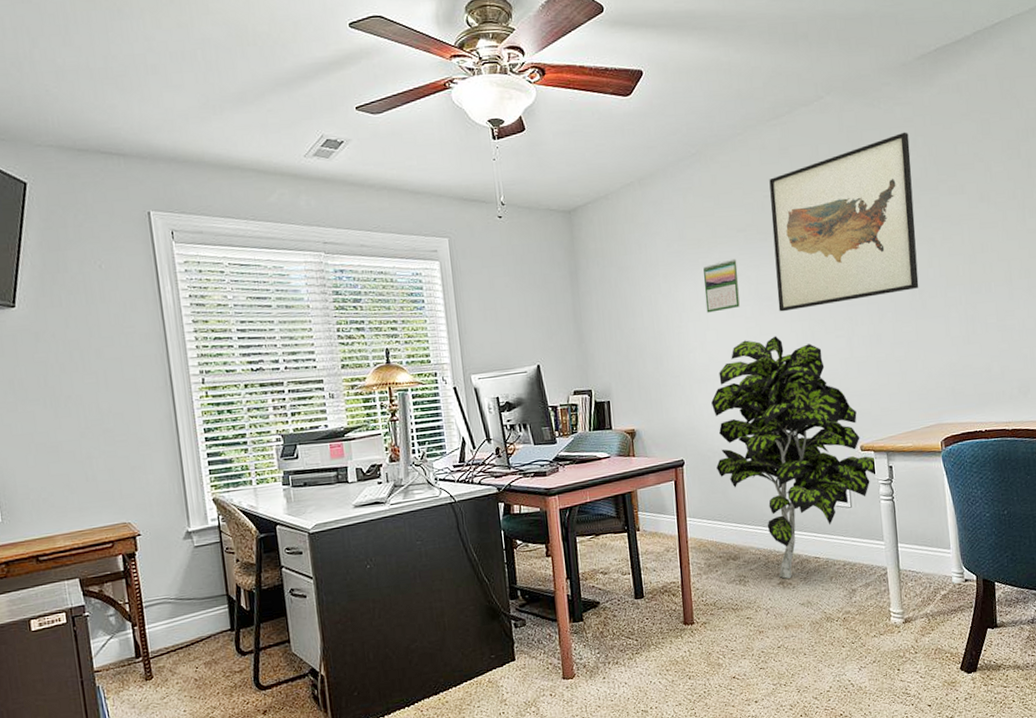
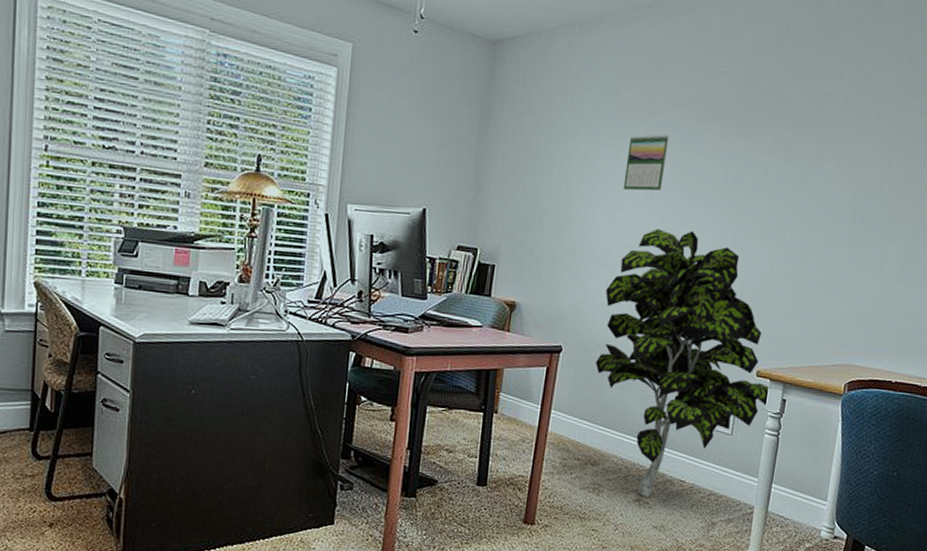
wall art: present [769,132,919,312] -> none [703,31,893,212]

